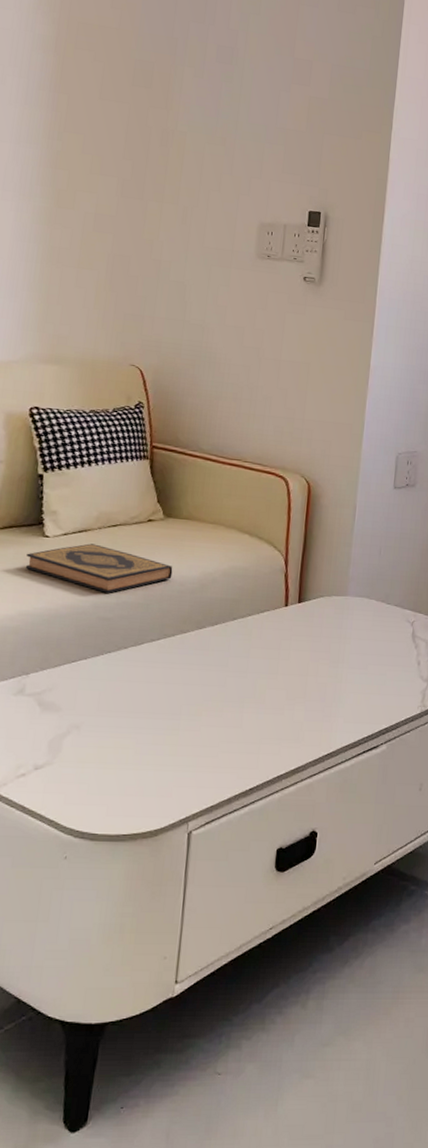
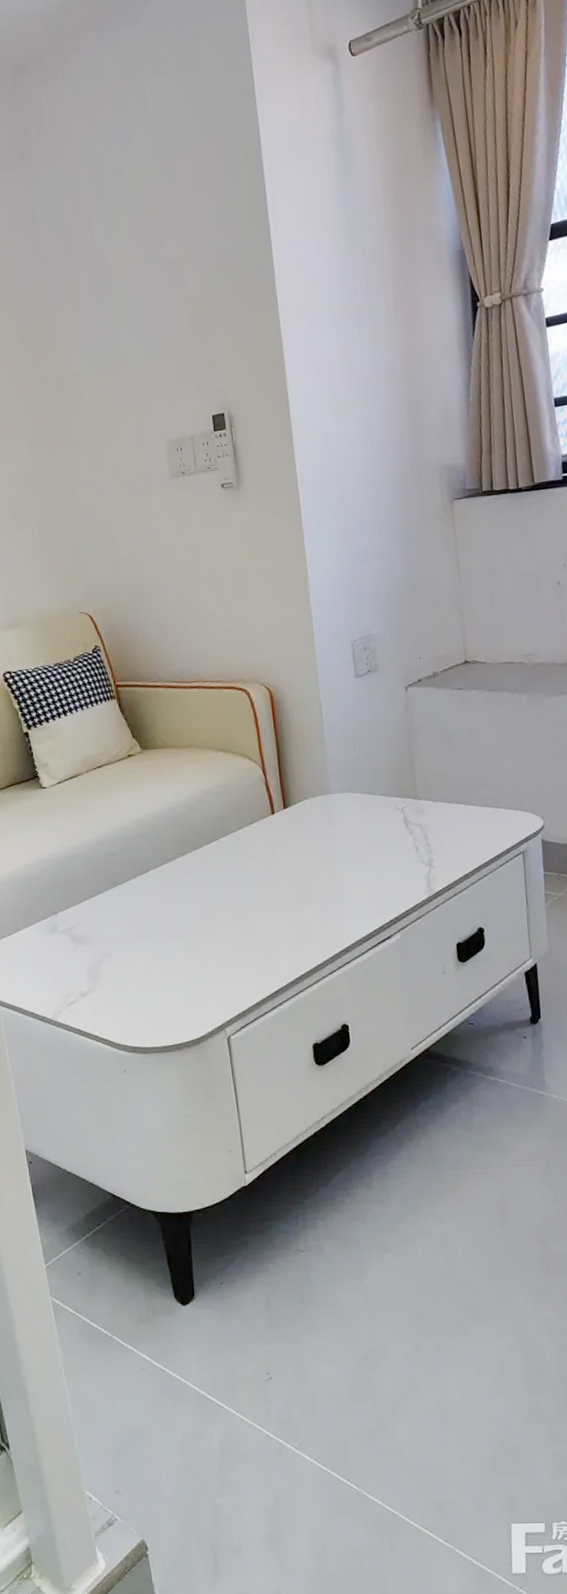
hardback book: present [25,543,173,593] -> none [31,786,161,830]

